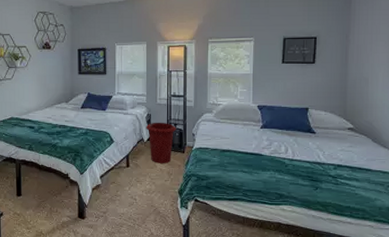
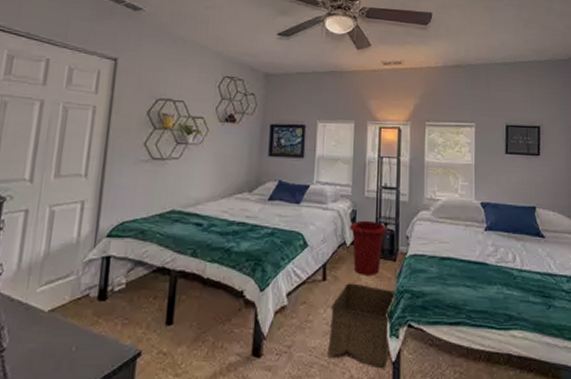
storage bin: none [133,169,185,230] -> present [327,283,397,369]

